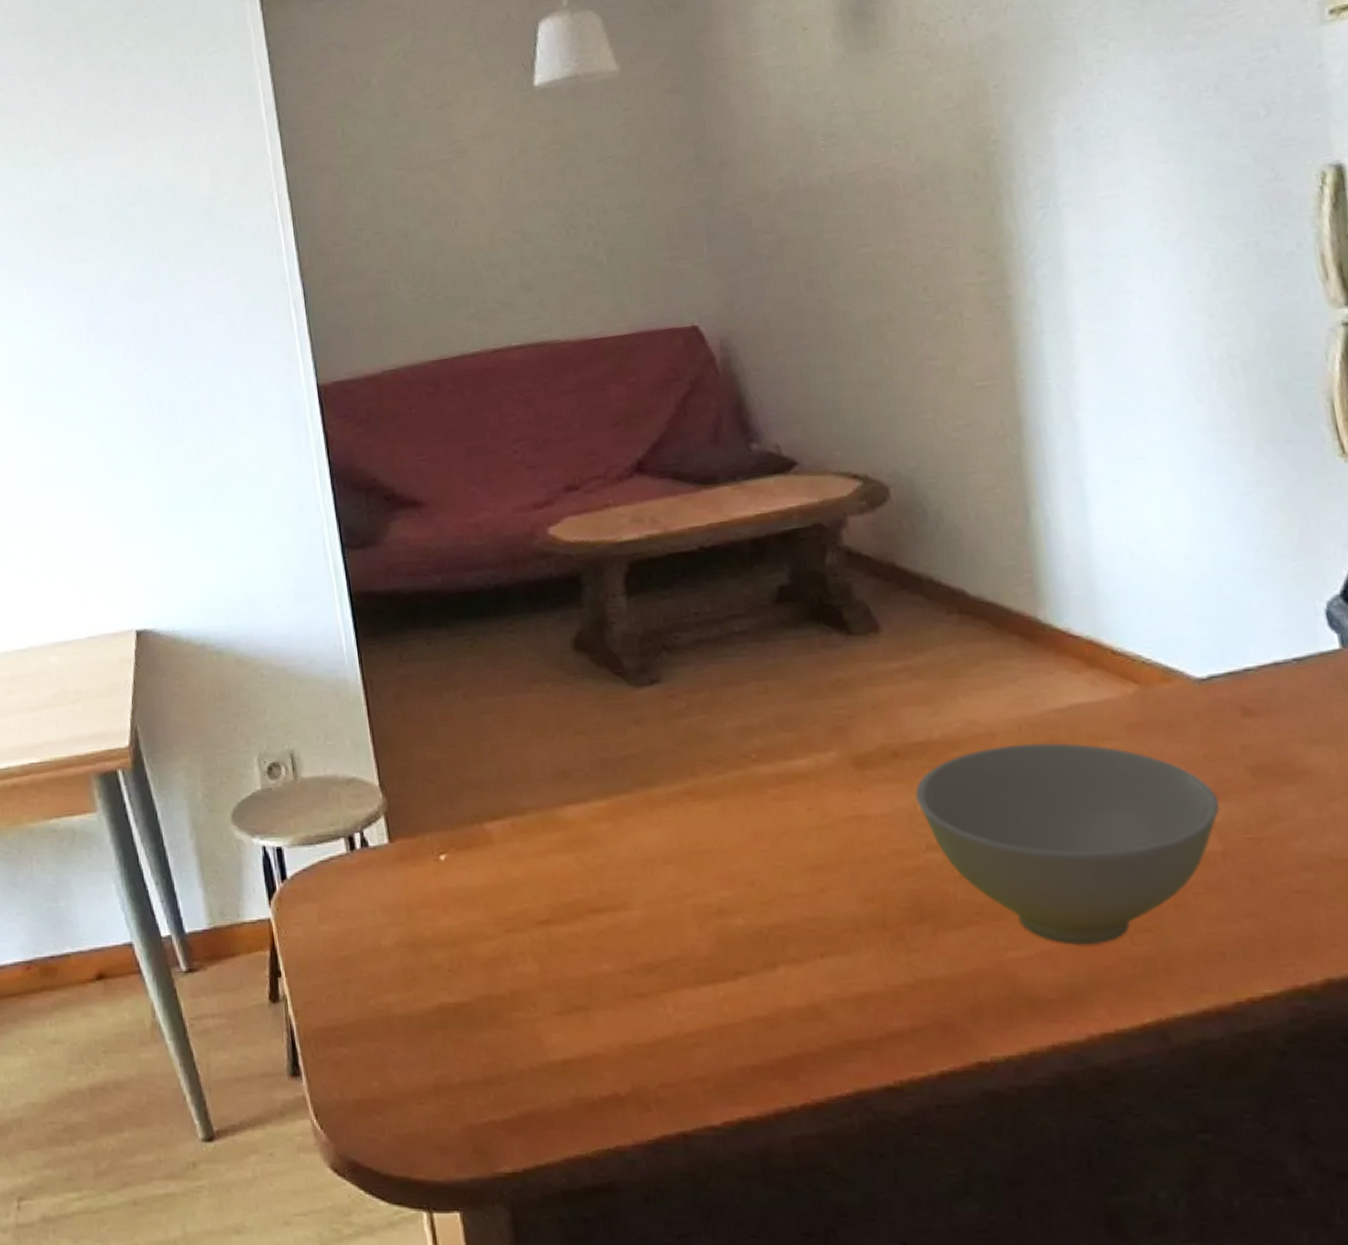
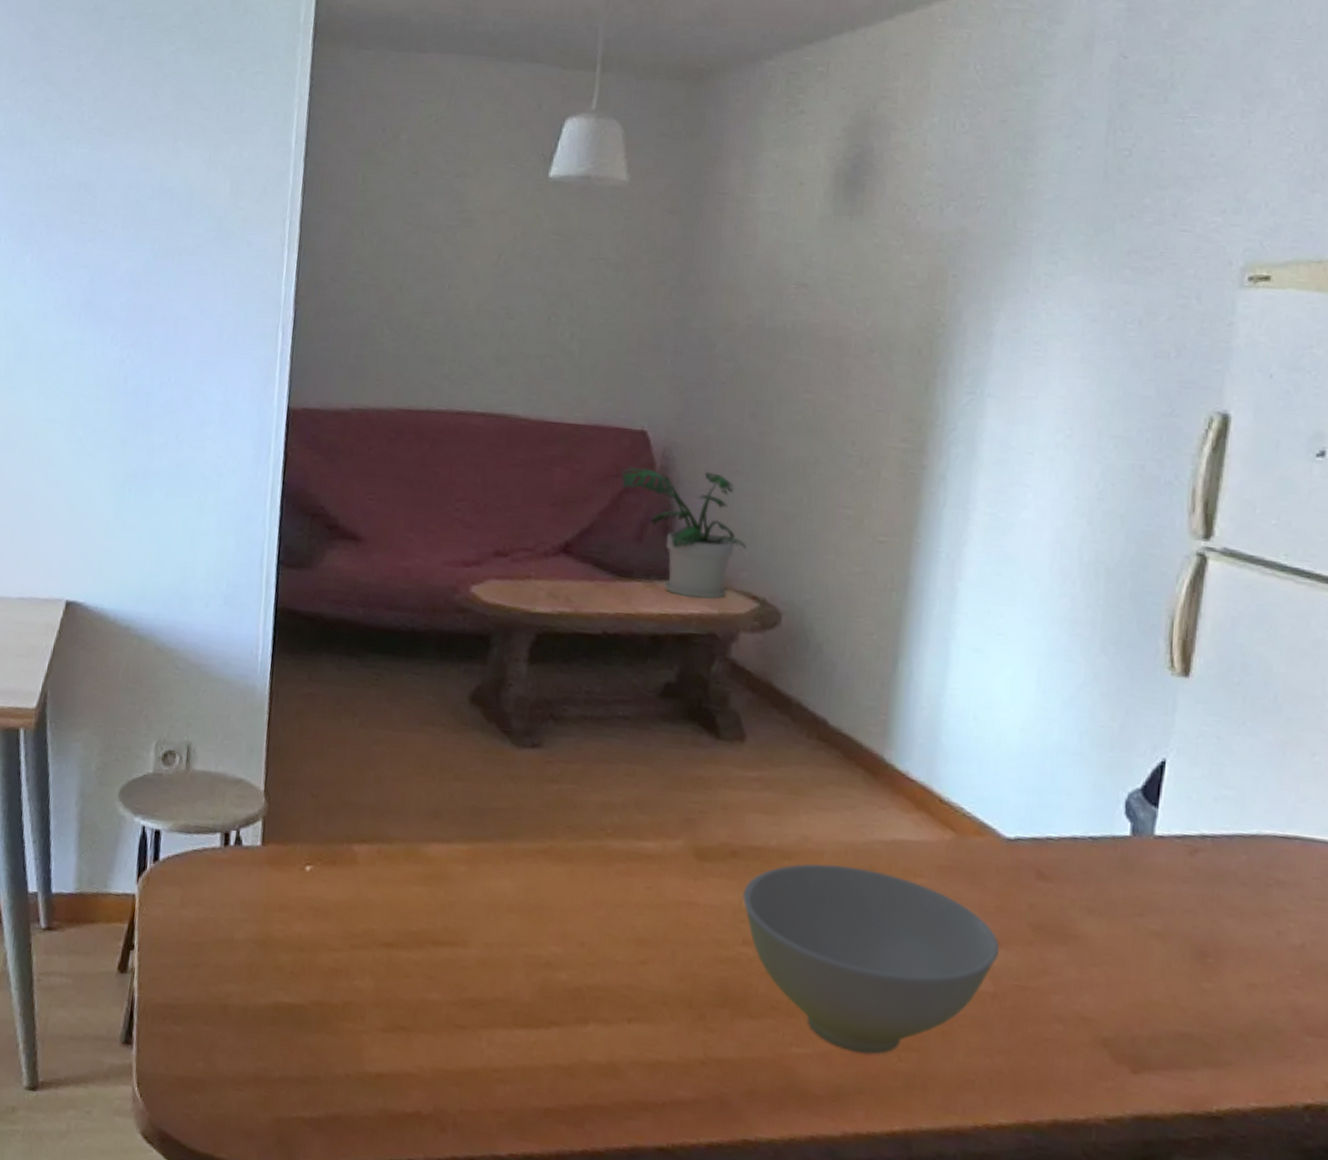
potted plant: none [680,353,836,492] -> present [620,467,748,600]

